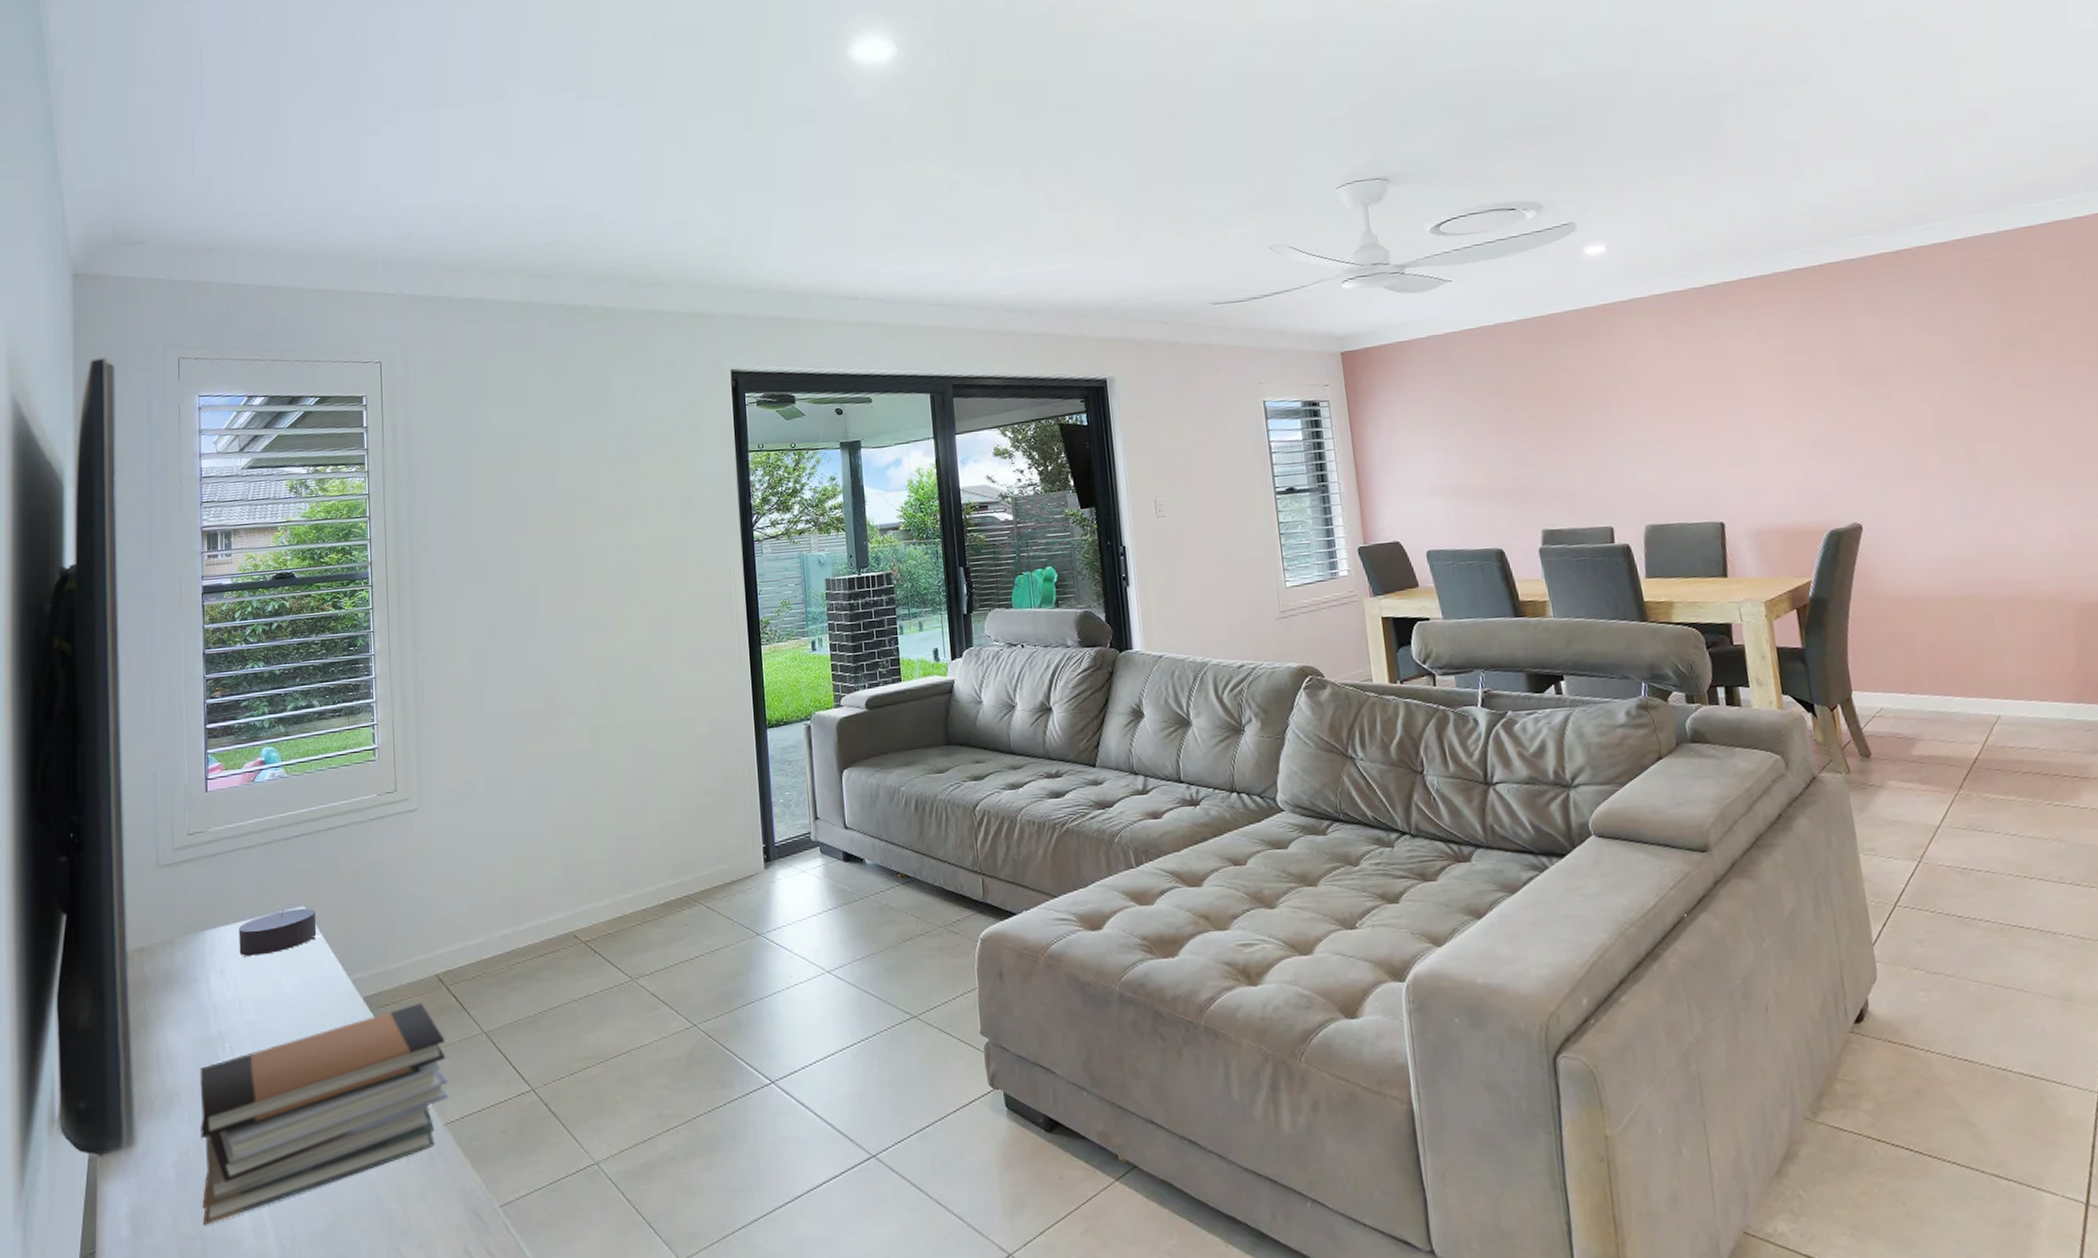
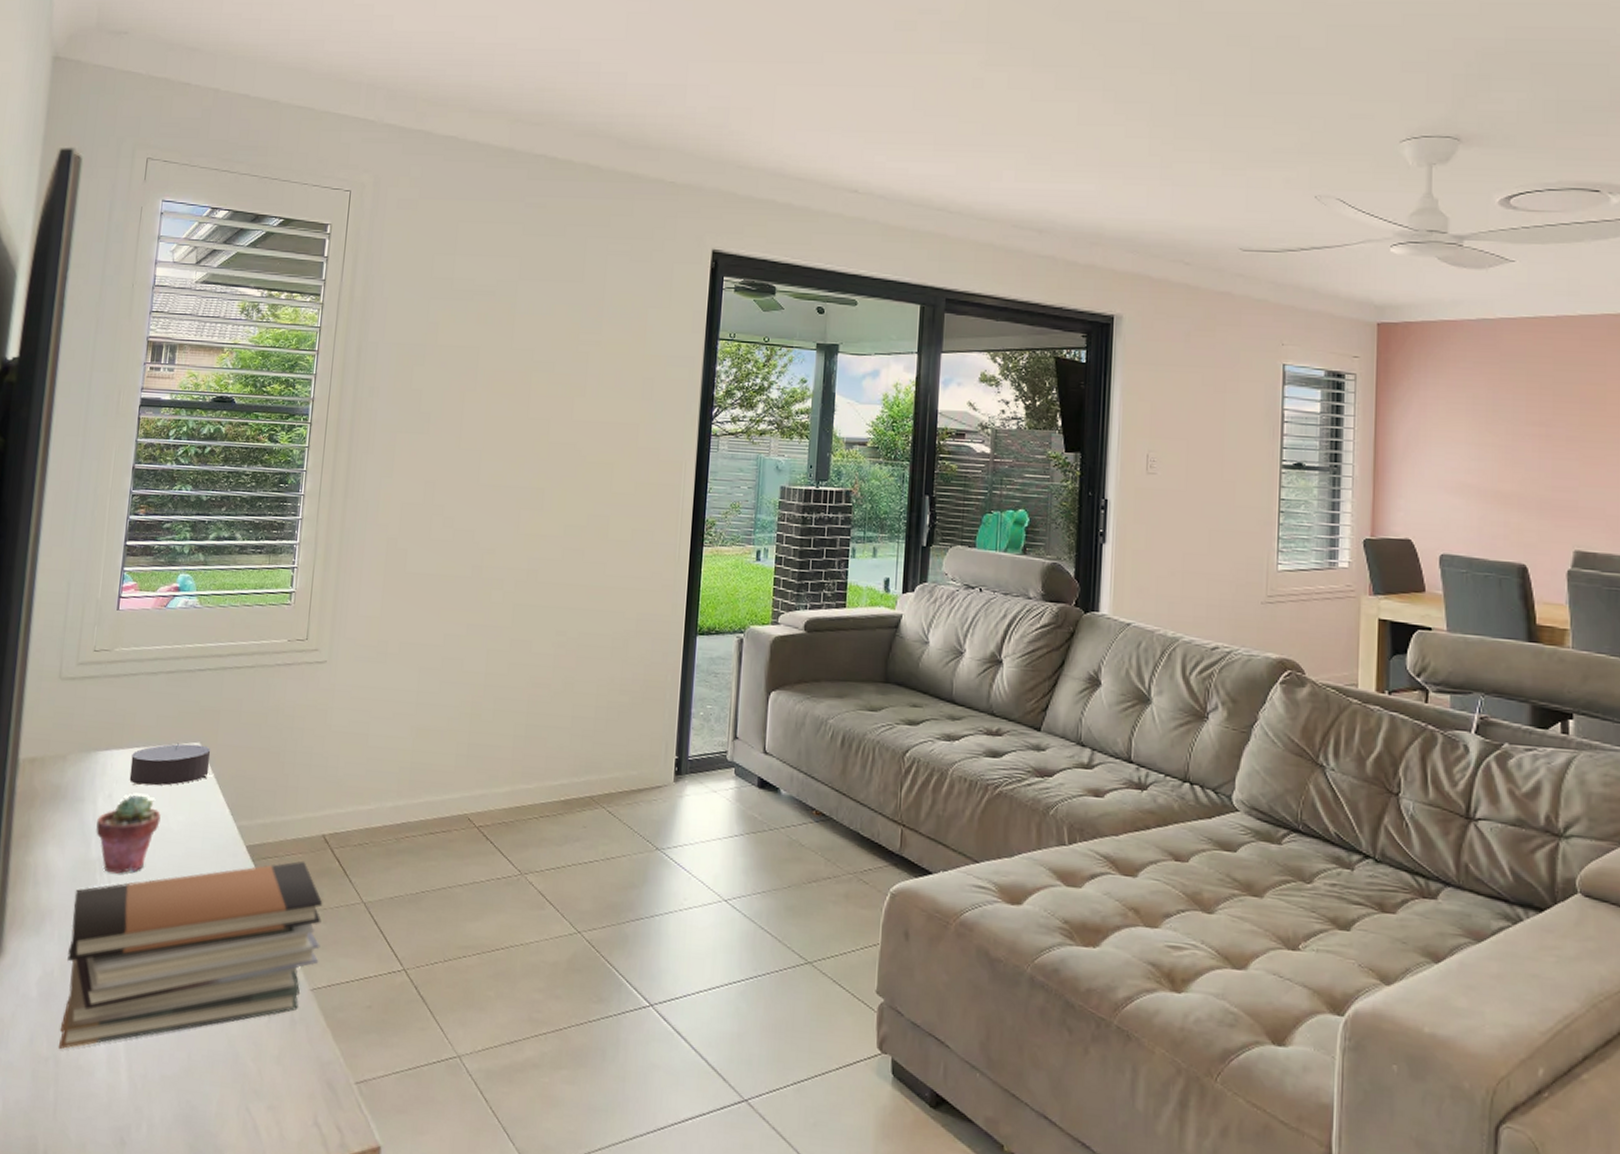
potted succulent: none [213,966,275,1046] -> present [96,794,161,874]

